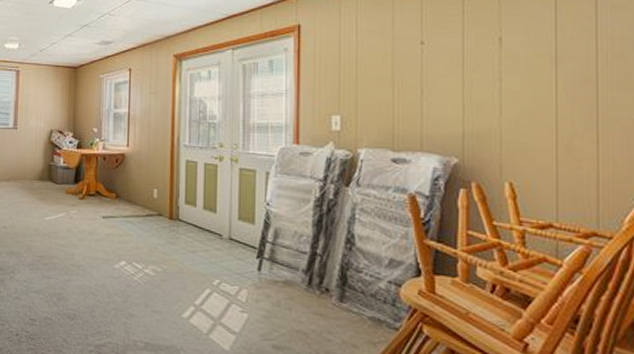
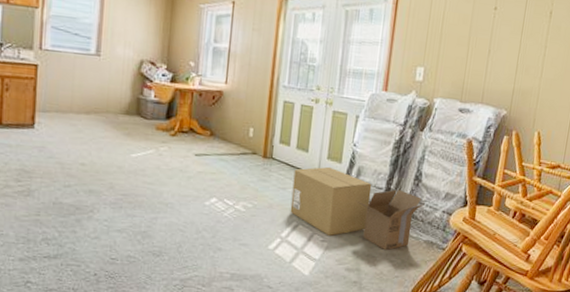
box: none [202,228,293,307] -> present [290,166,372,237]
cardboard box: none [276,254,363,327] -> present [356,189,425,251]

